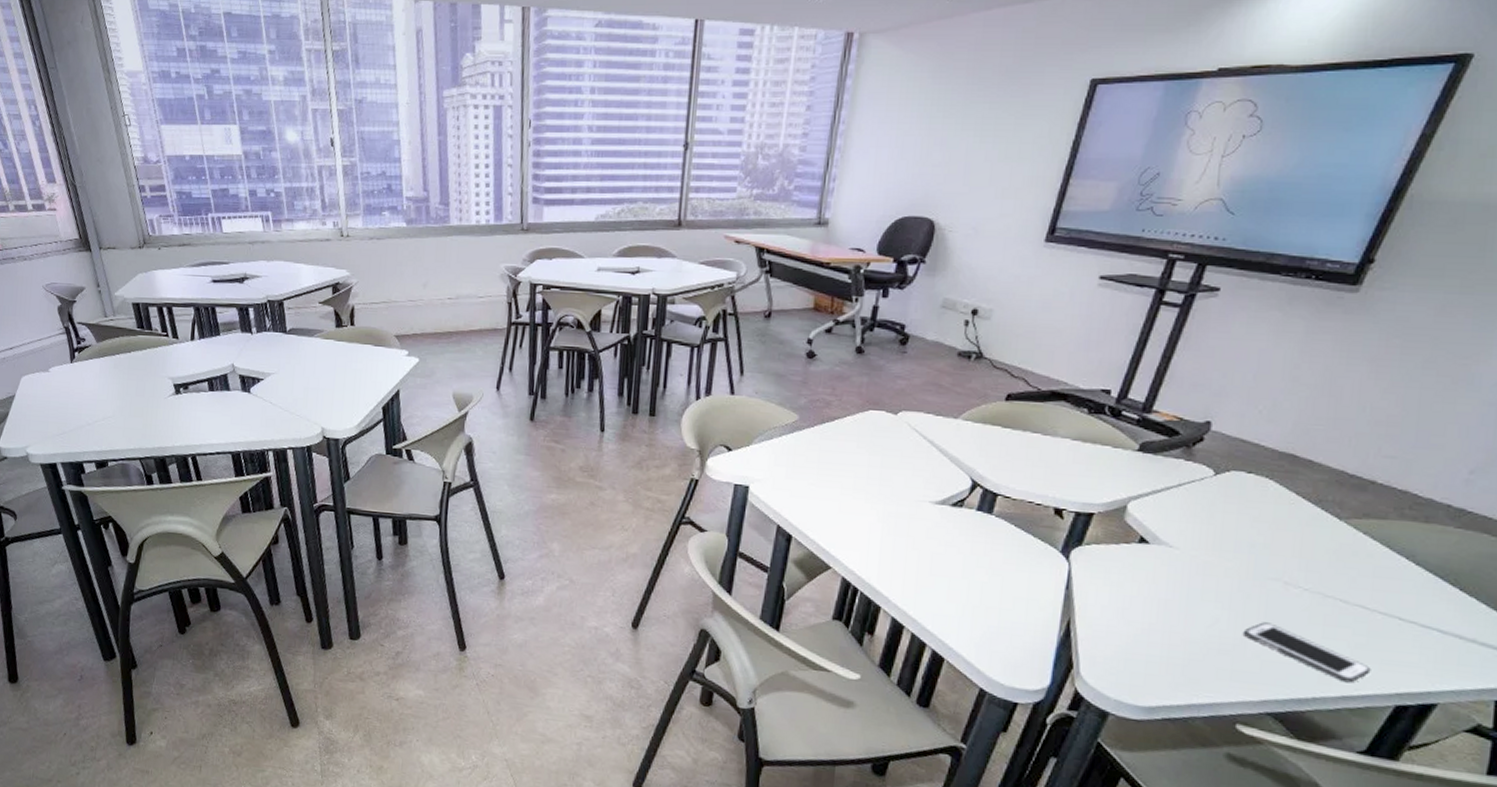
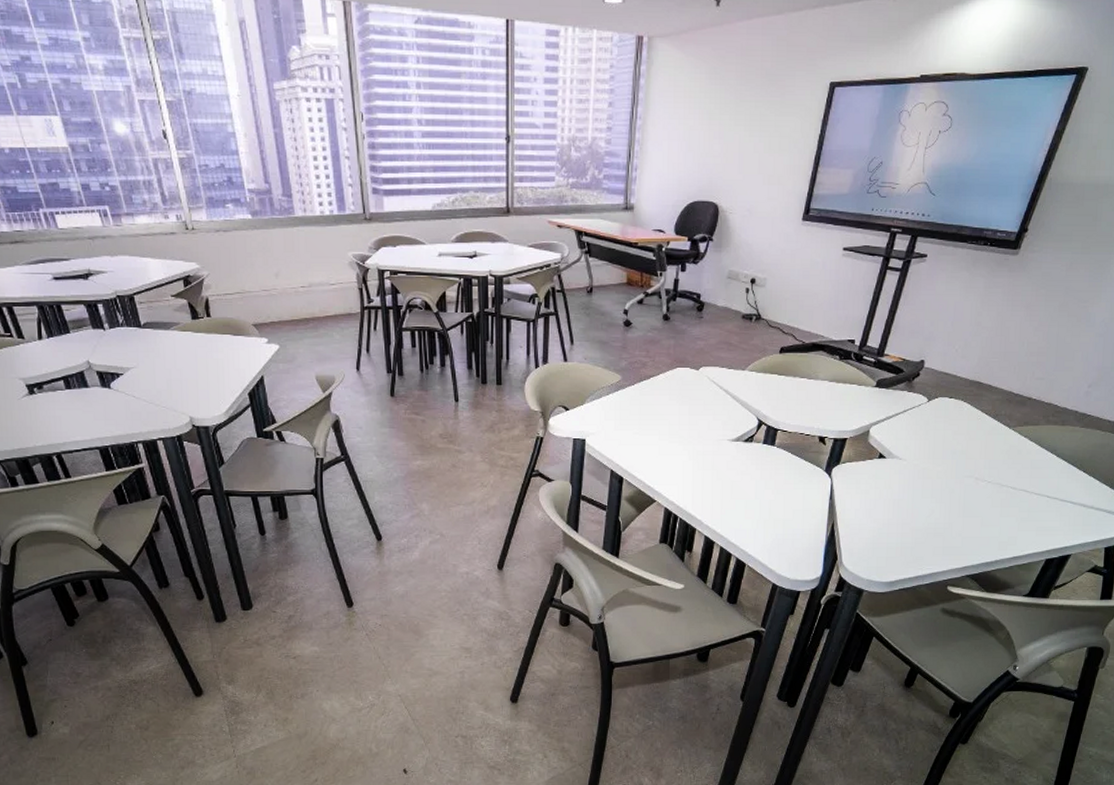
cell phone: present [1242,622,1371,683] -> none [950,509,1031,547]

